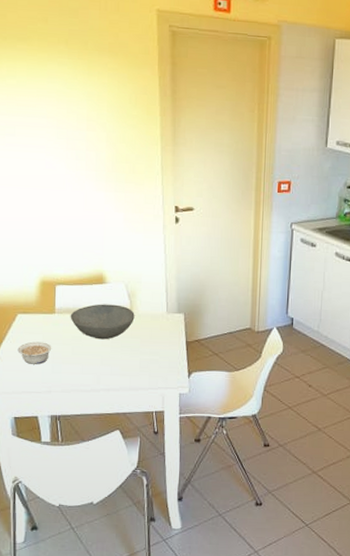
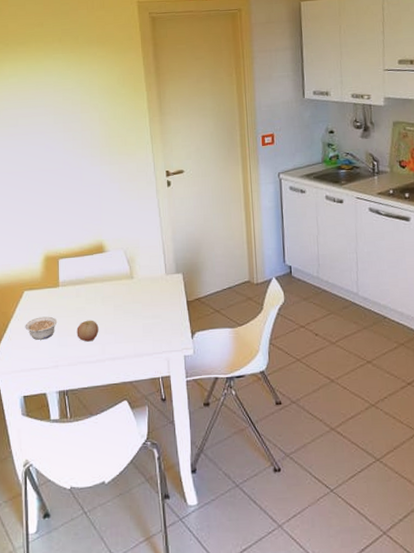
bowl: present [70,304,135,340] -> none [73,271,135,308]
fruit: none [71,350,95,371] -> present [76,320,99,342]

